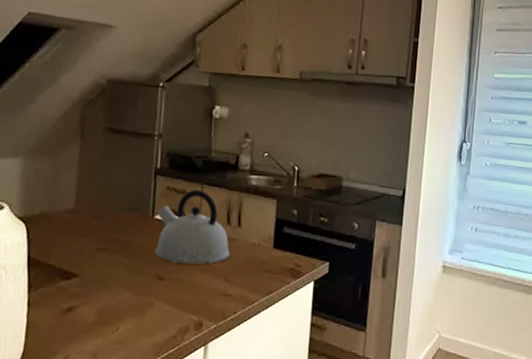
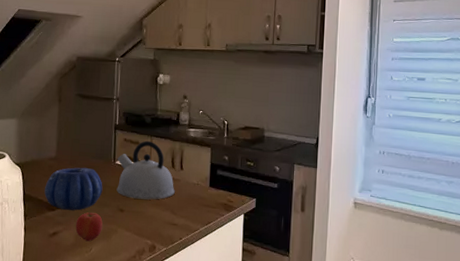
decorative bowl: none [57,223,137,279] -> present [44,167,103,211]
apple: none [98,281,135,319] -> present [75,212,103,242]

